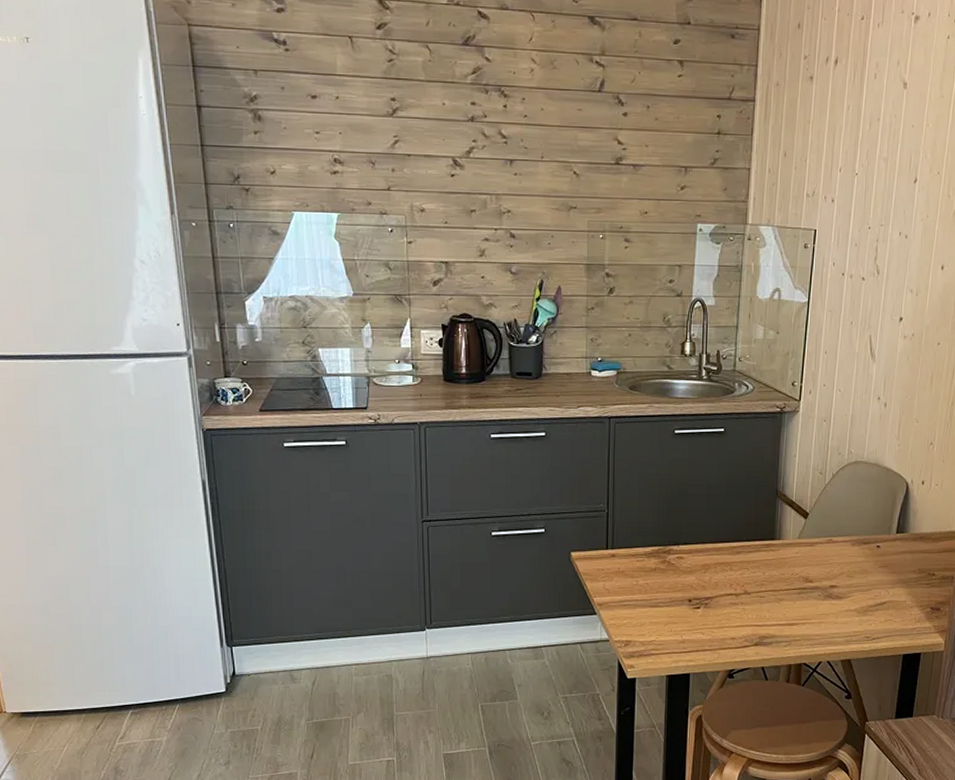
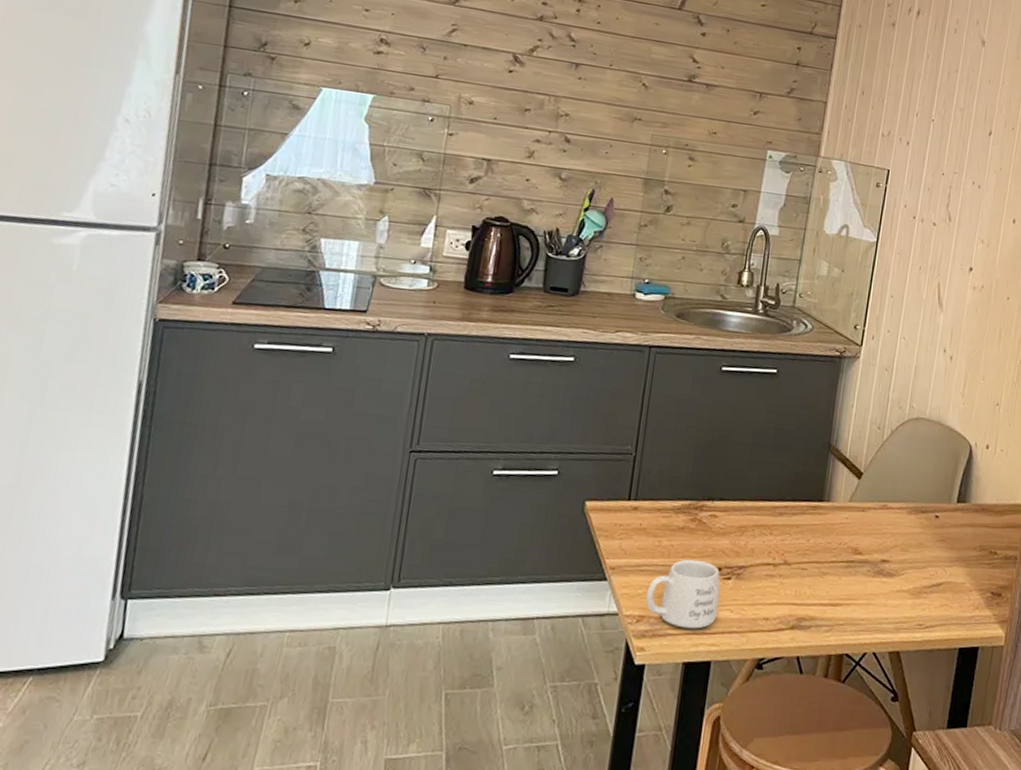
mug: none [630,594,692,649] -> present [645,559,721,629]

